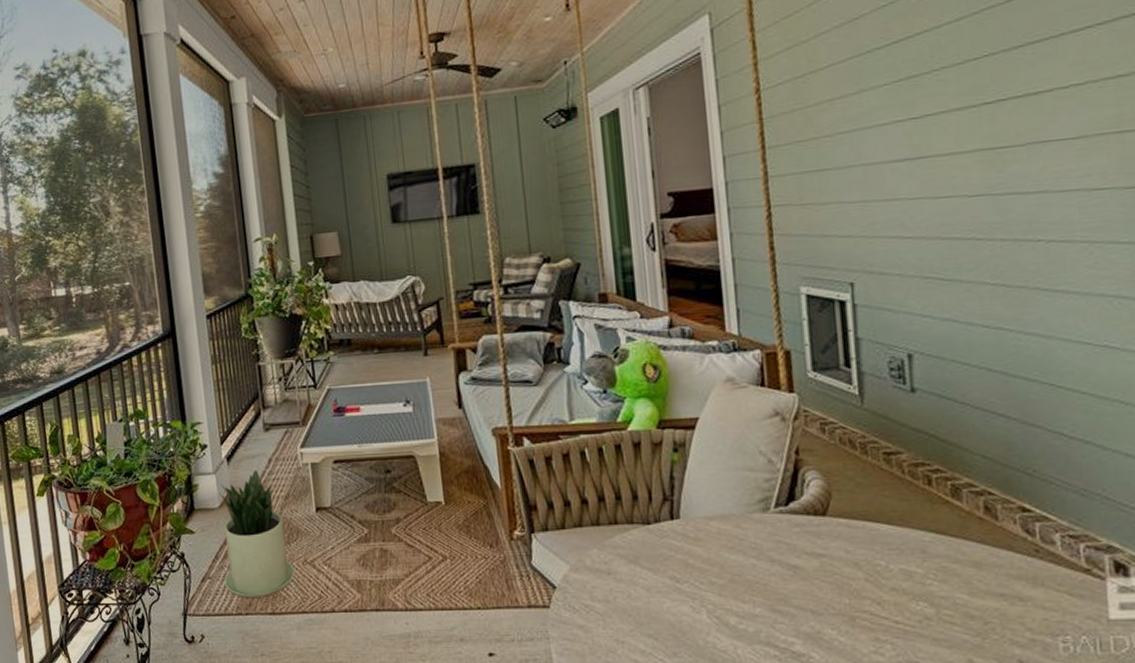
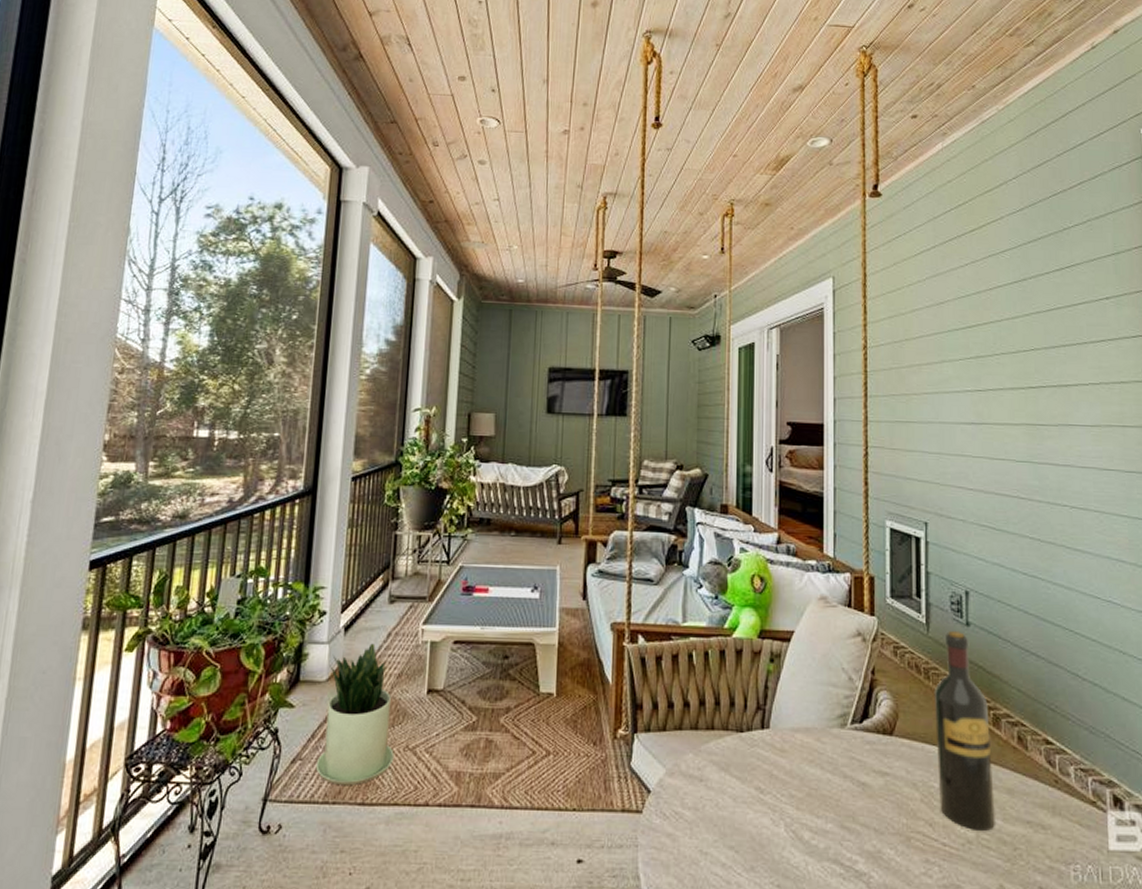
wine bottle: none [873,399,959,606] -> present [933,631,995,831]

